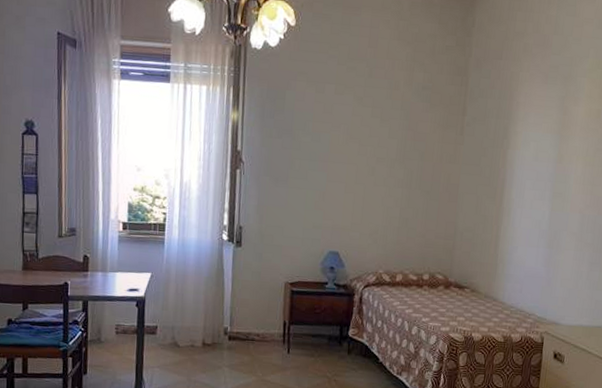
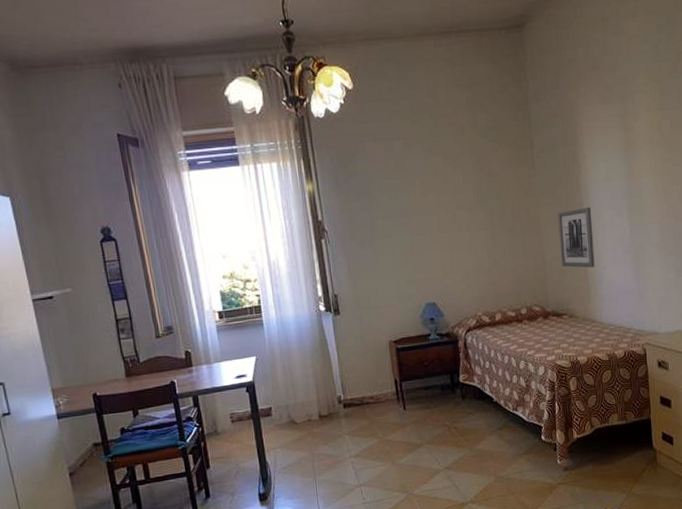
wall art: none [472,183,513,245] -> present [558,207,595,268]

